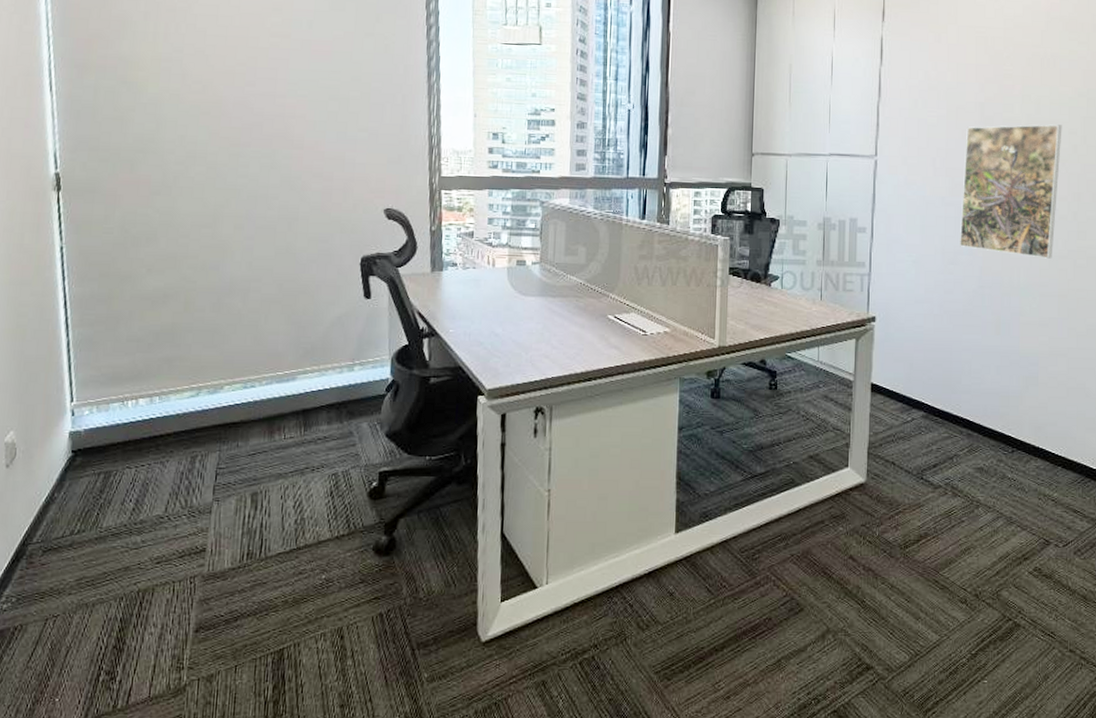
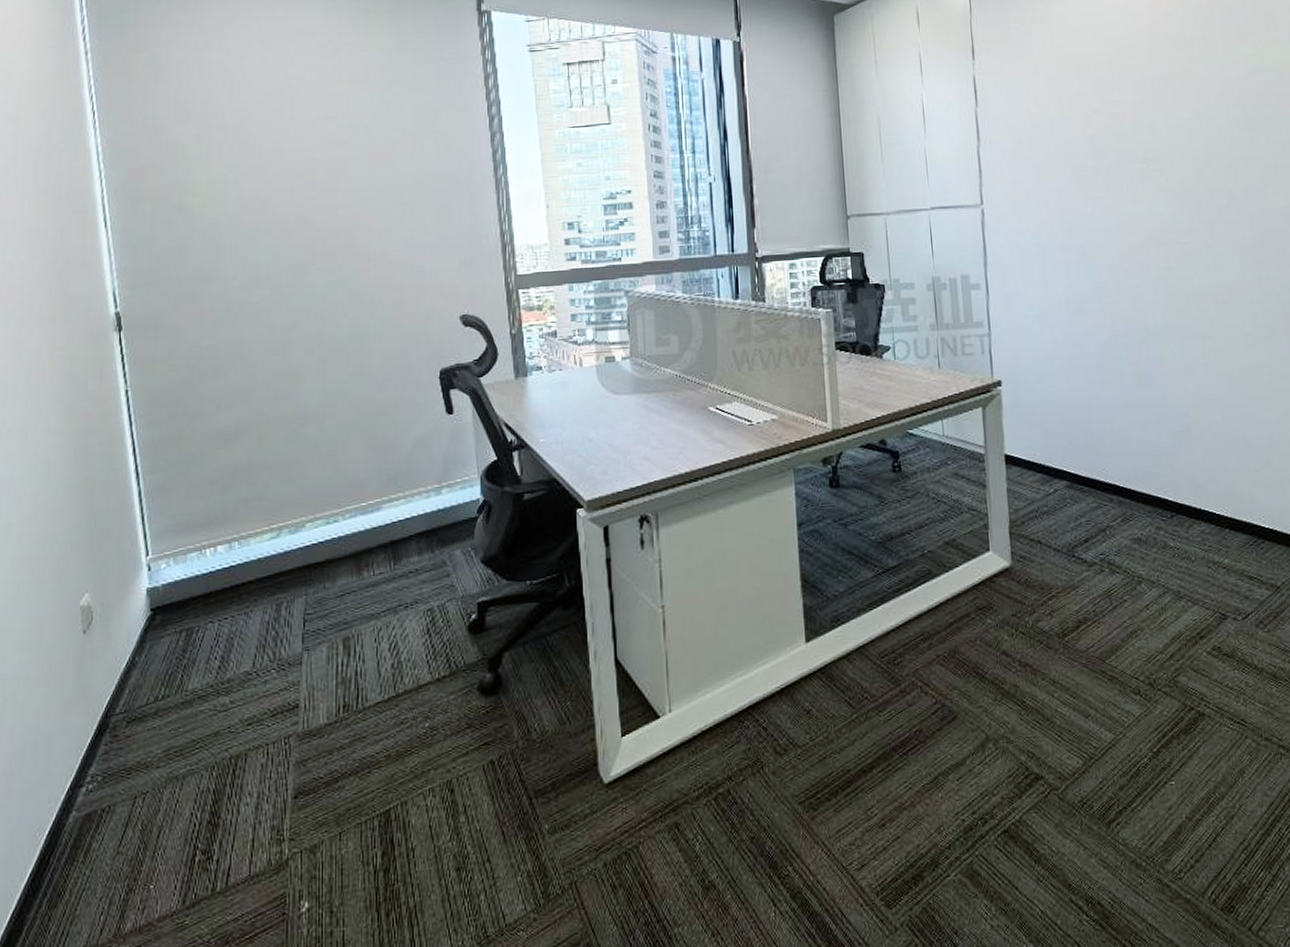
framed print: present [960,124,1062,259] -> none [1077,150,1190,298]

